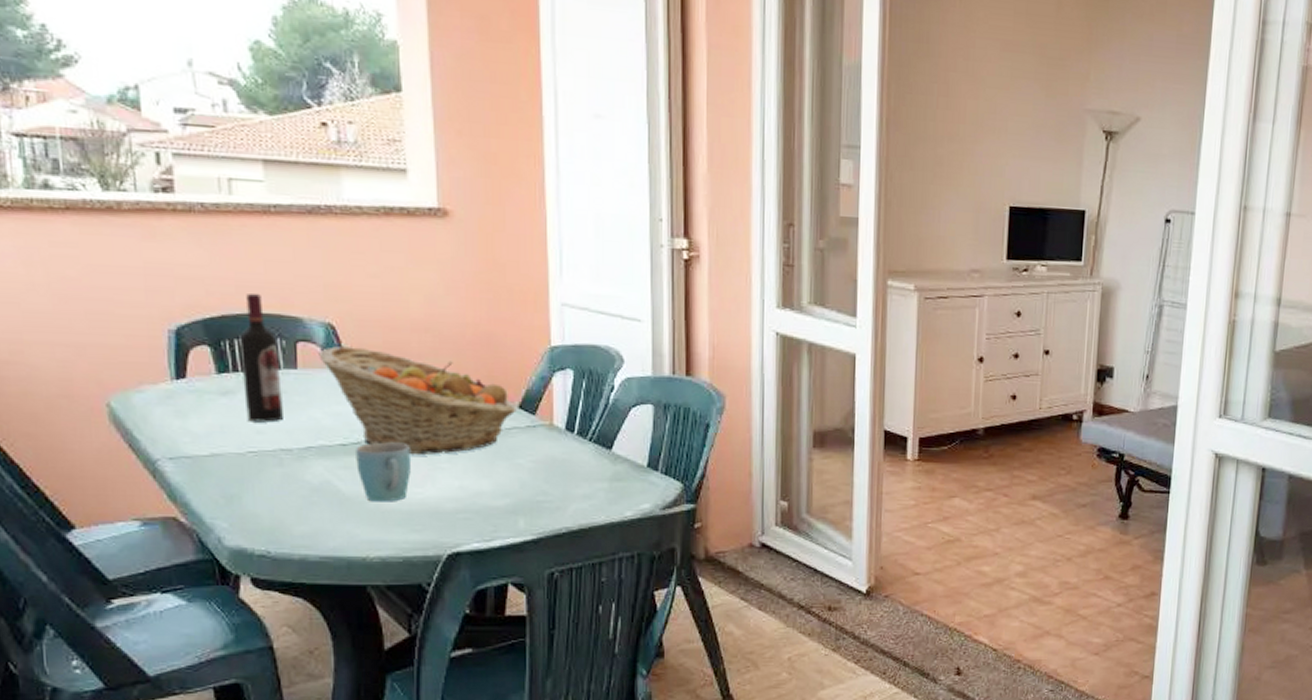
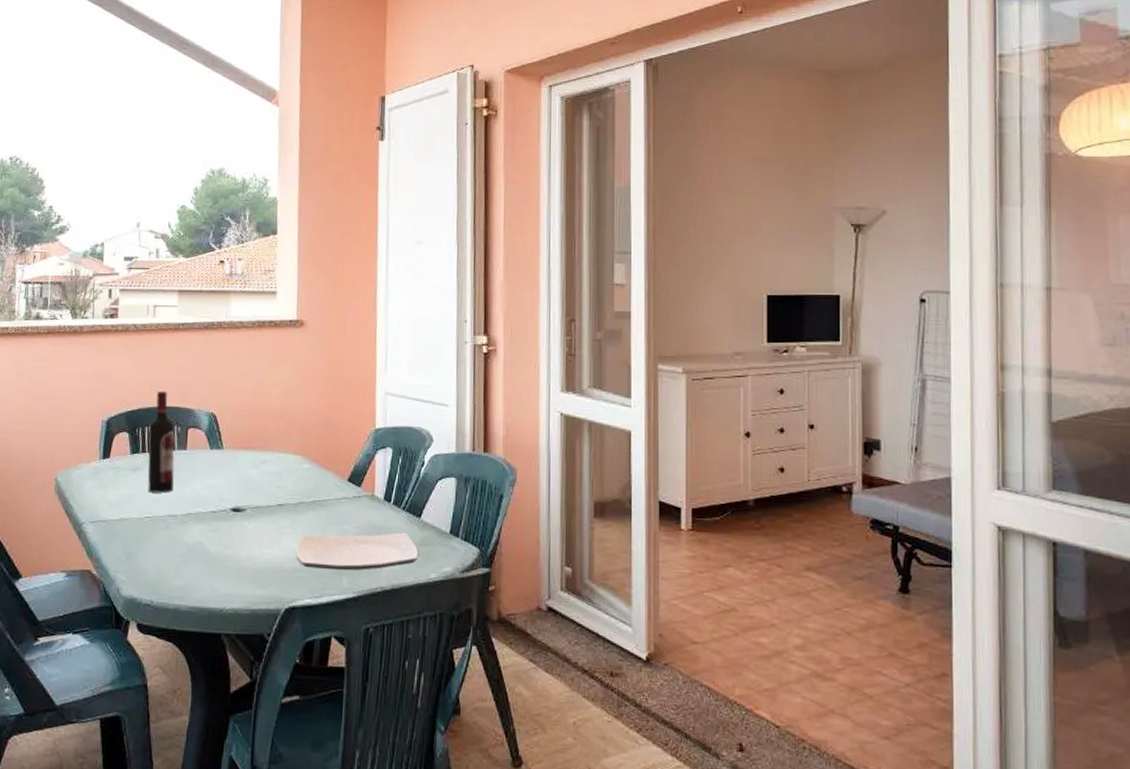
fruit basket: present [318,346,517,456] -> none [202,431,346,521]
mug: present [356,442,411,502] -> none [222,510,263,561]
plate: none [457,466,611,511] -> present [296,532,419,571]

